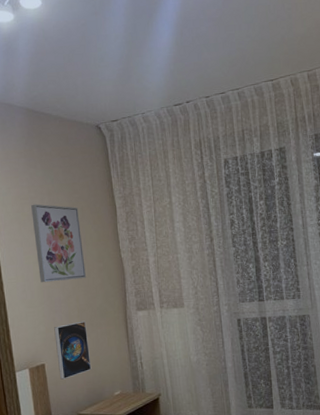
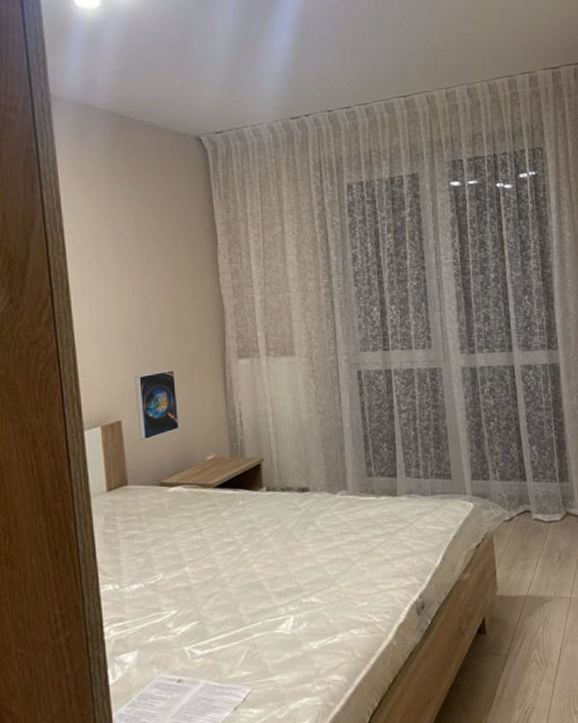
wall art: present [31,204,86,283] -> none [113,226,177,322]

